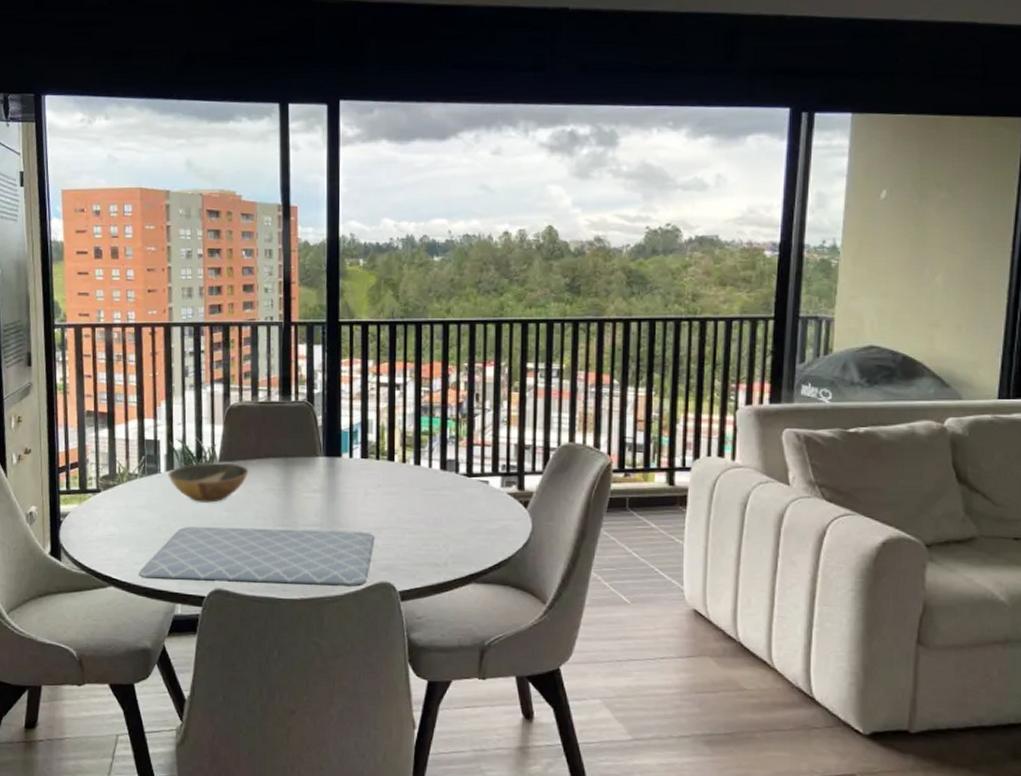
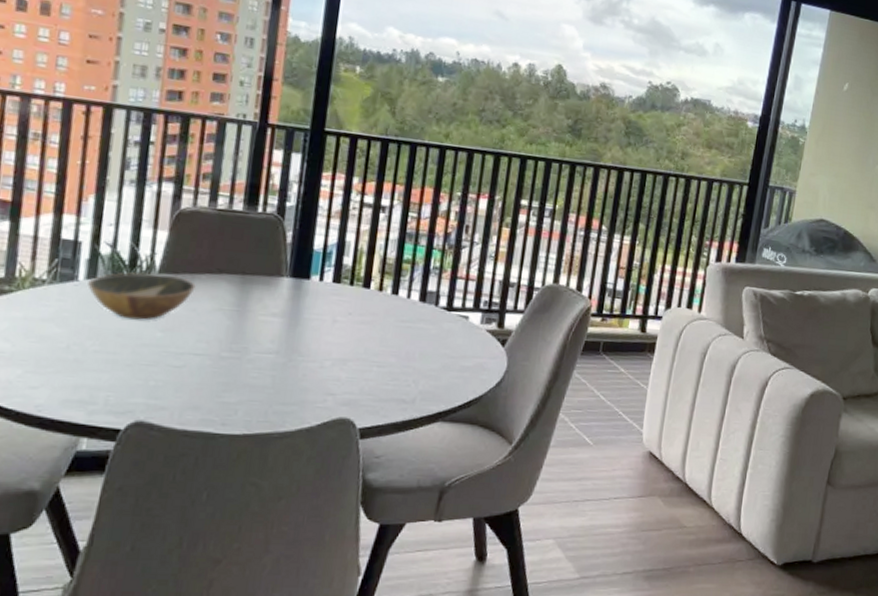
placemat: present [138,526,375,585] -> none [32,346,339,421]

